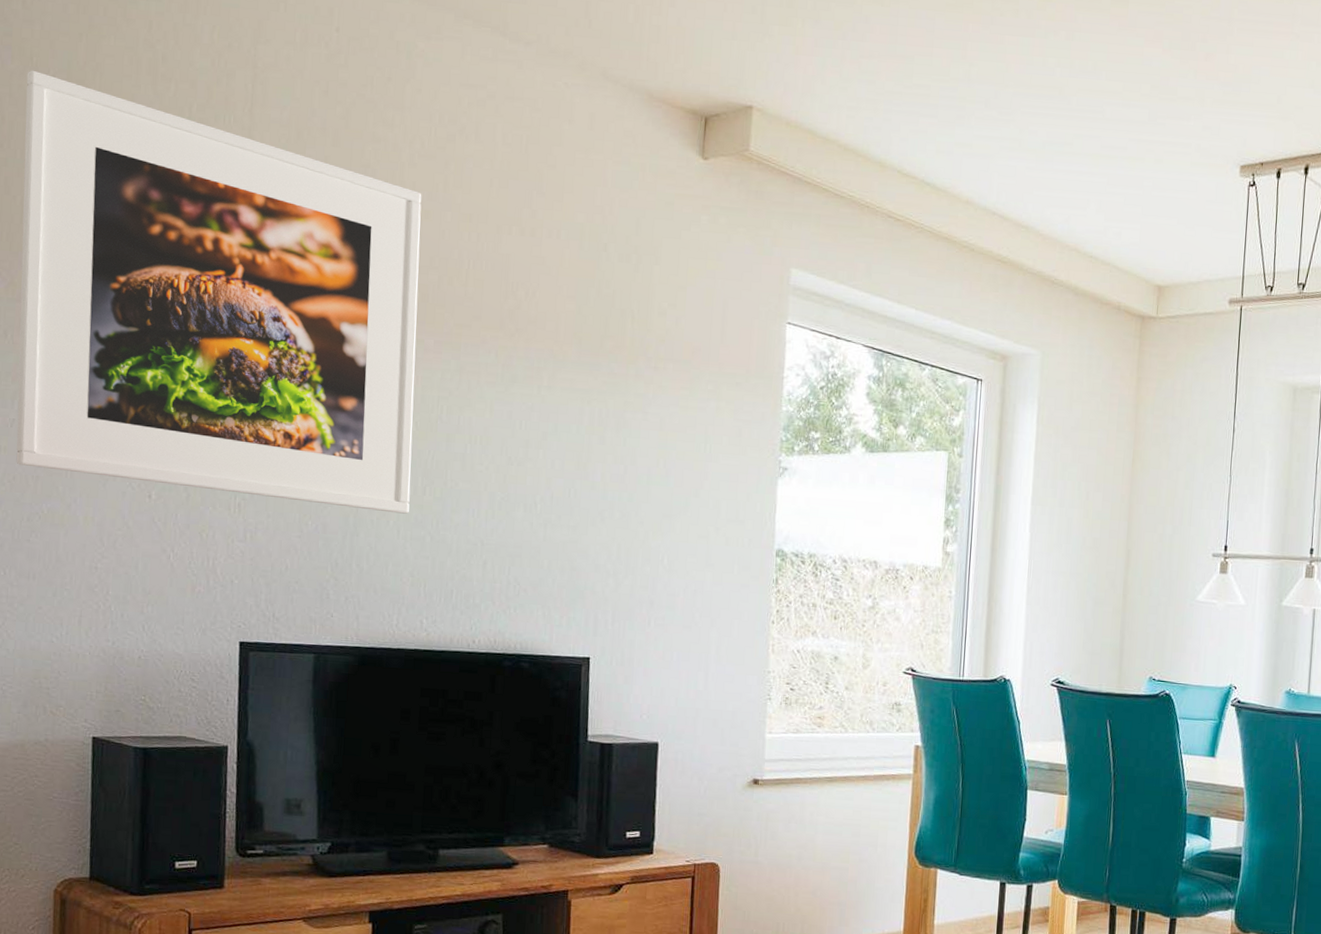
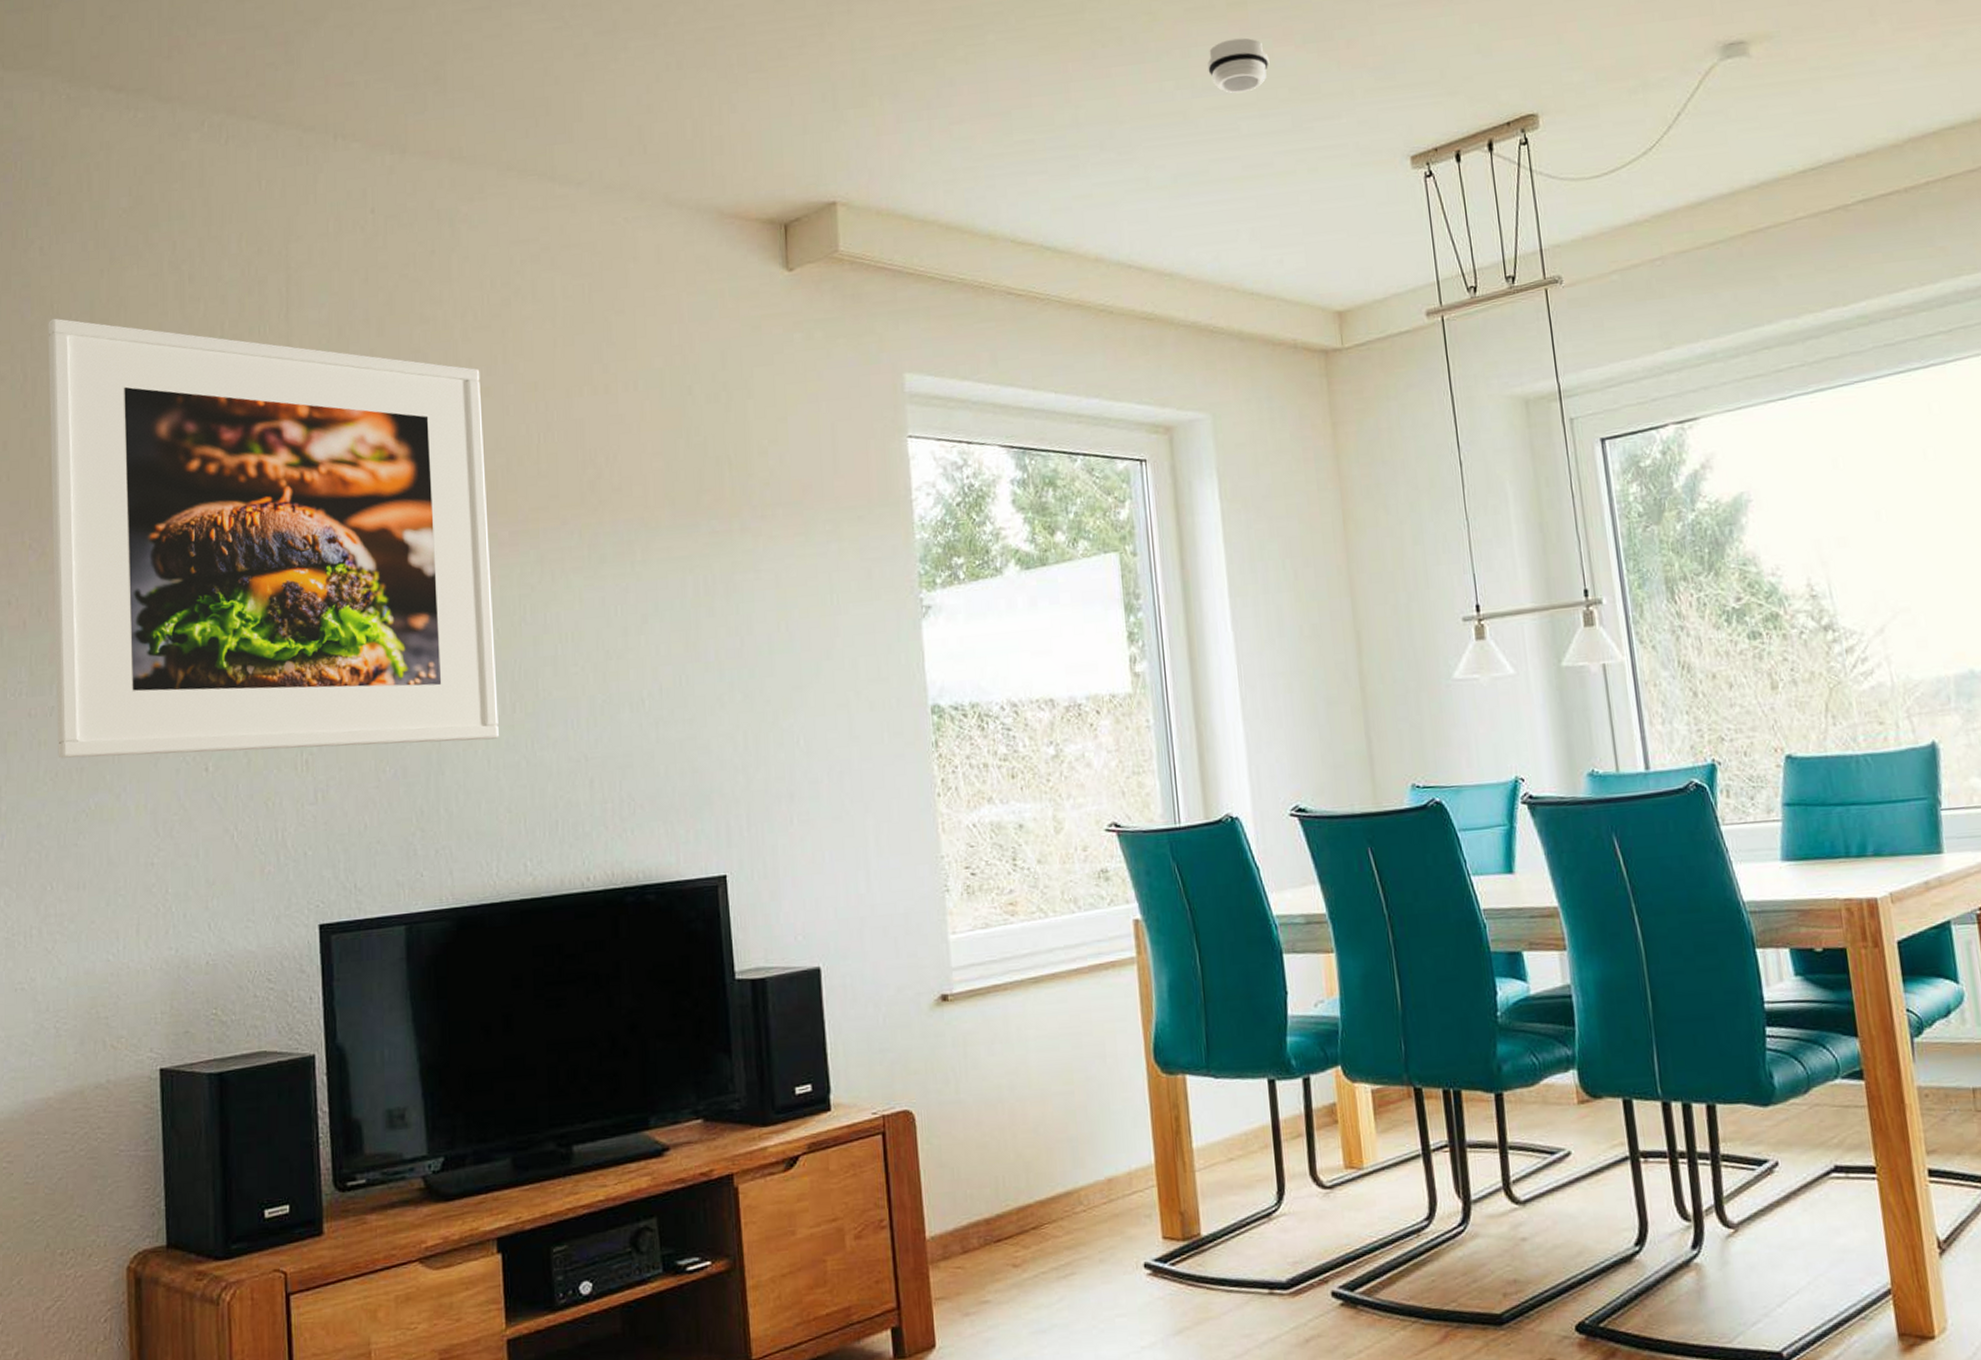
smoke detector: none [1086,31,1139,82] -> present [1207,38,1269,94]

